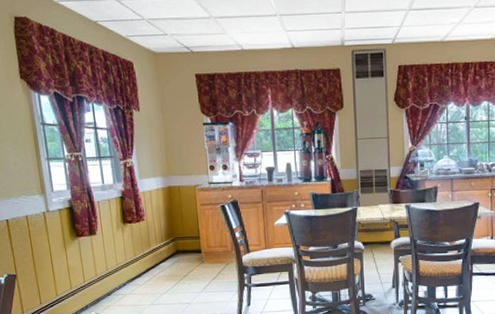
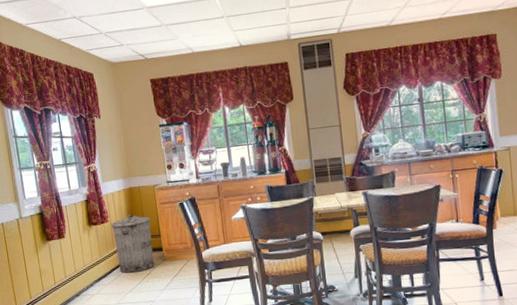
trash can: none [147,215,192,274] -> present [110,215,154,273]

